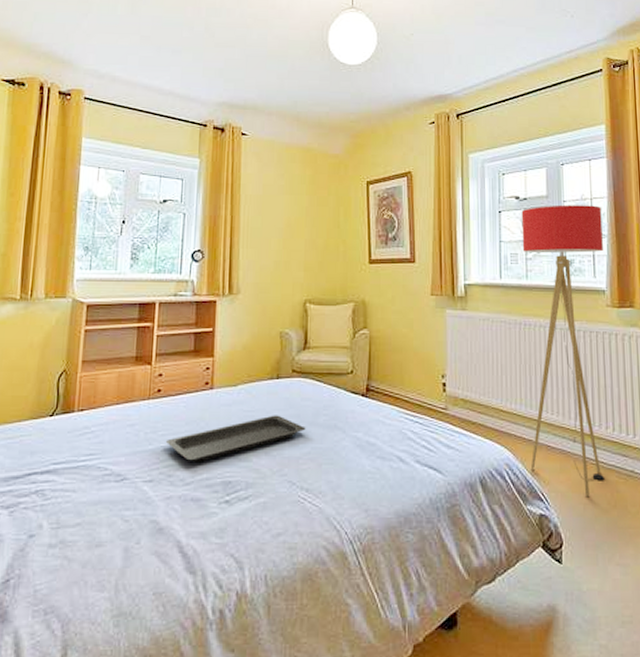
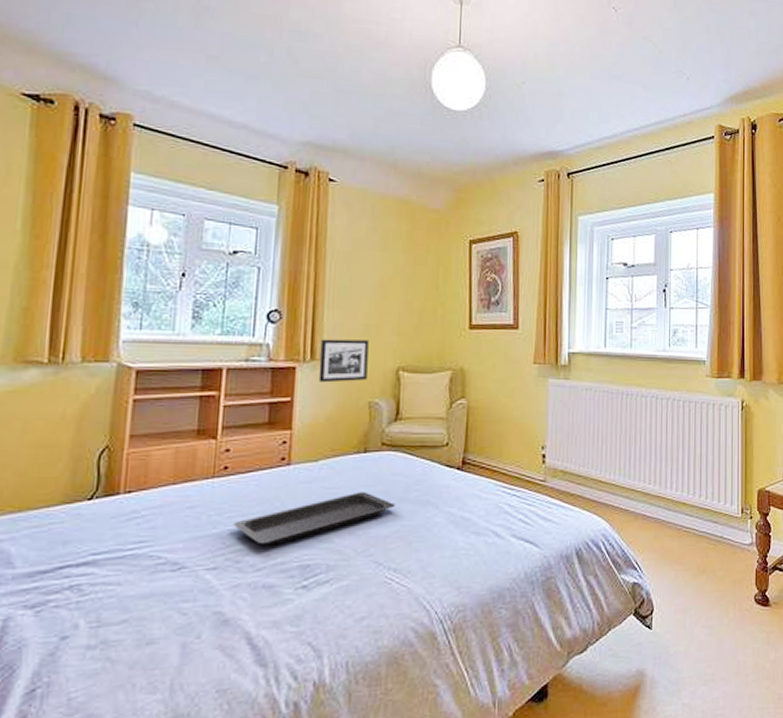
picture frame: none [236,275,279,315] -> present [318,339,369,383]
floor lamp: present [521,205,604,498] -> none [627,273,706,564]

